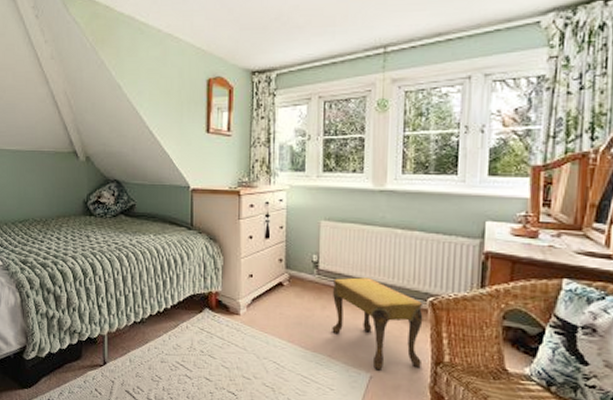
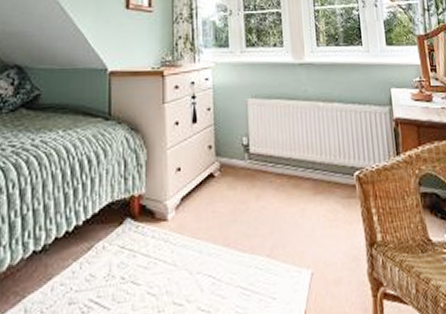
footstool: present [332,277,423,371] -> none [265,157,358,265]

